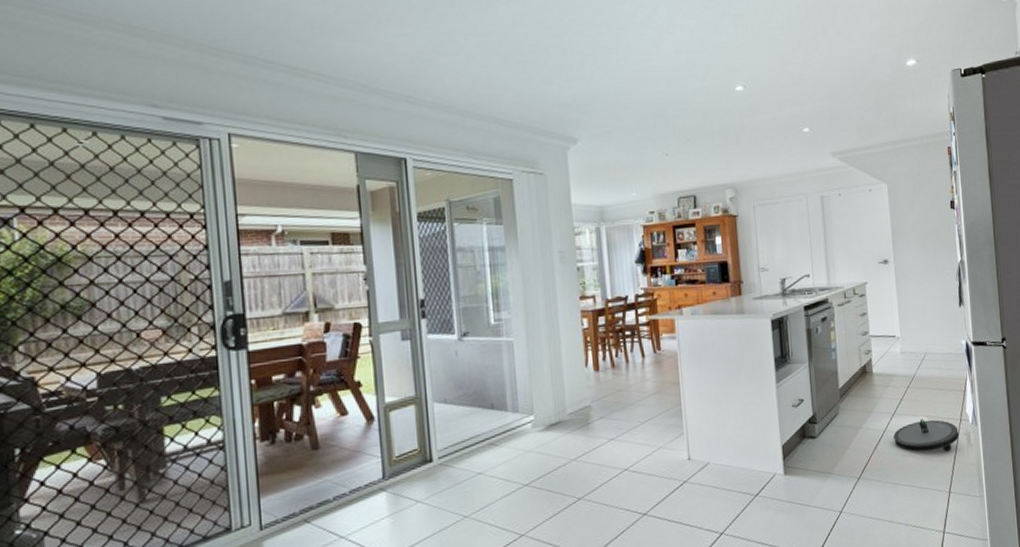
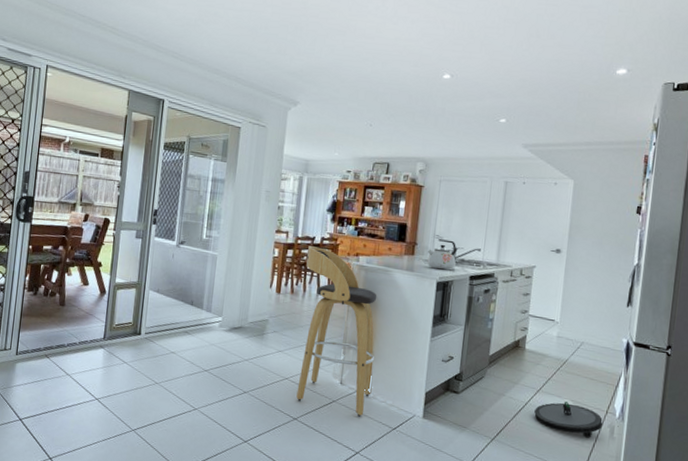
bar stool: none [622,307,725,493] -> present [296,246,377,417]
kettle: none [756,271,787,306] -> present [427,239,457,271]

